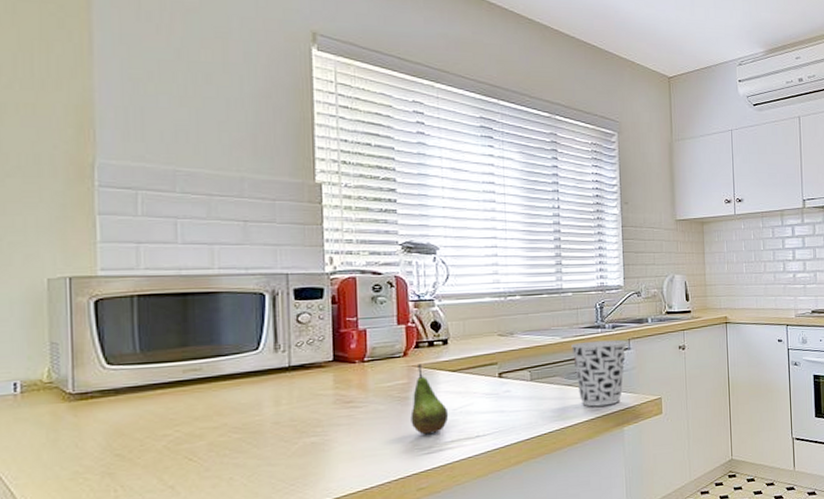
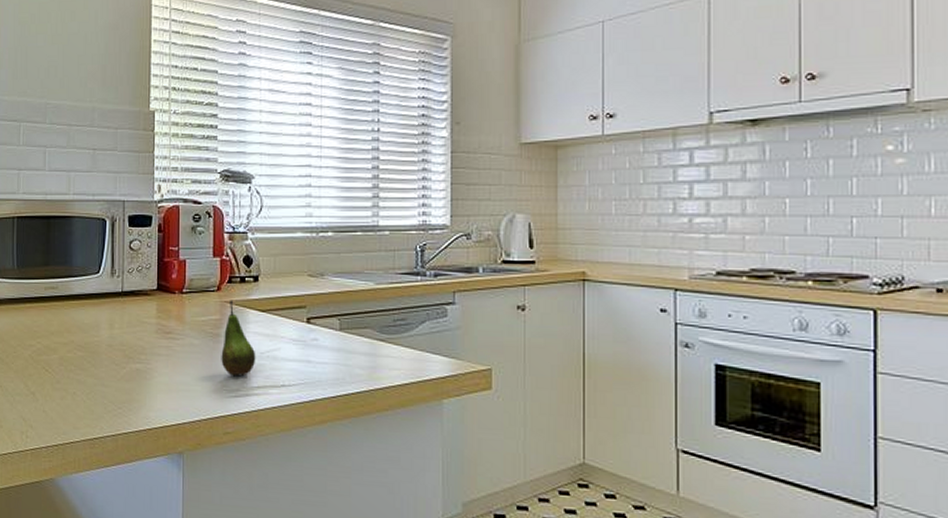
cup: present [571,340,626,407] -> none [386,290,450,370]

